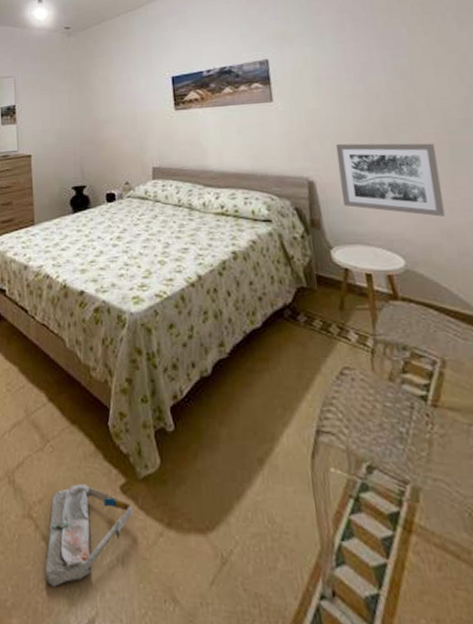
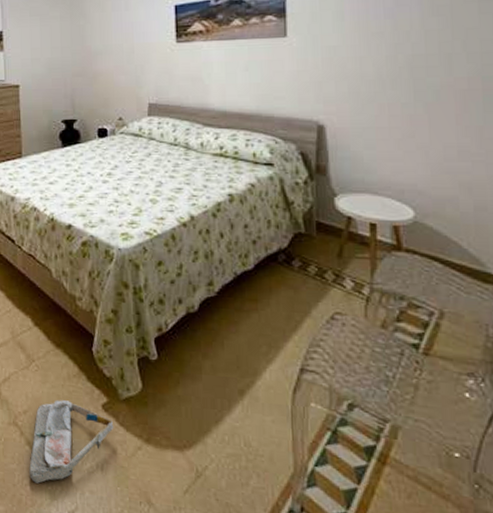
wall art: present [335,143,445,217] -> none [352,86,467,169]

